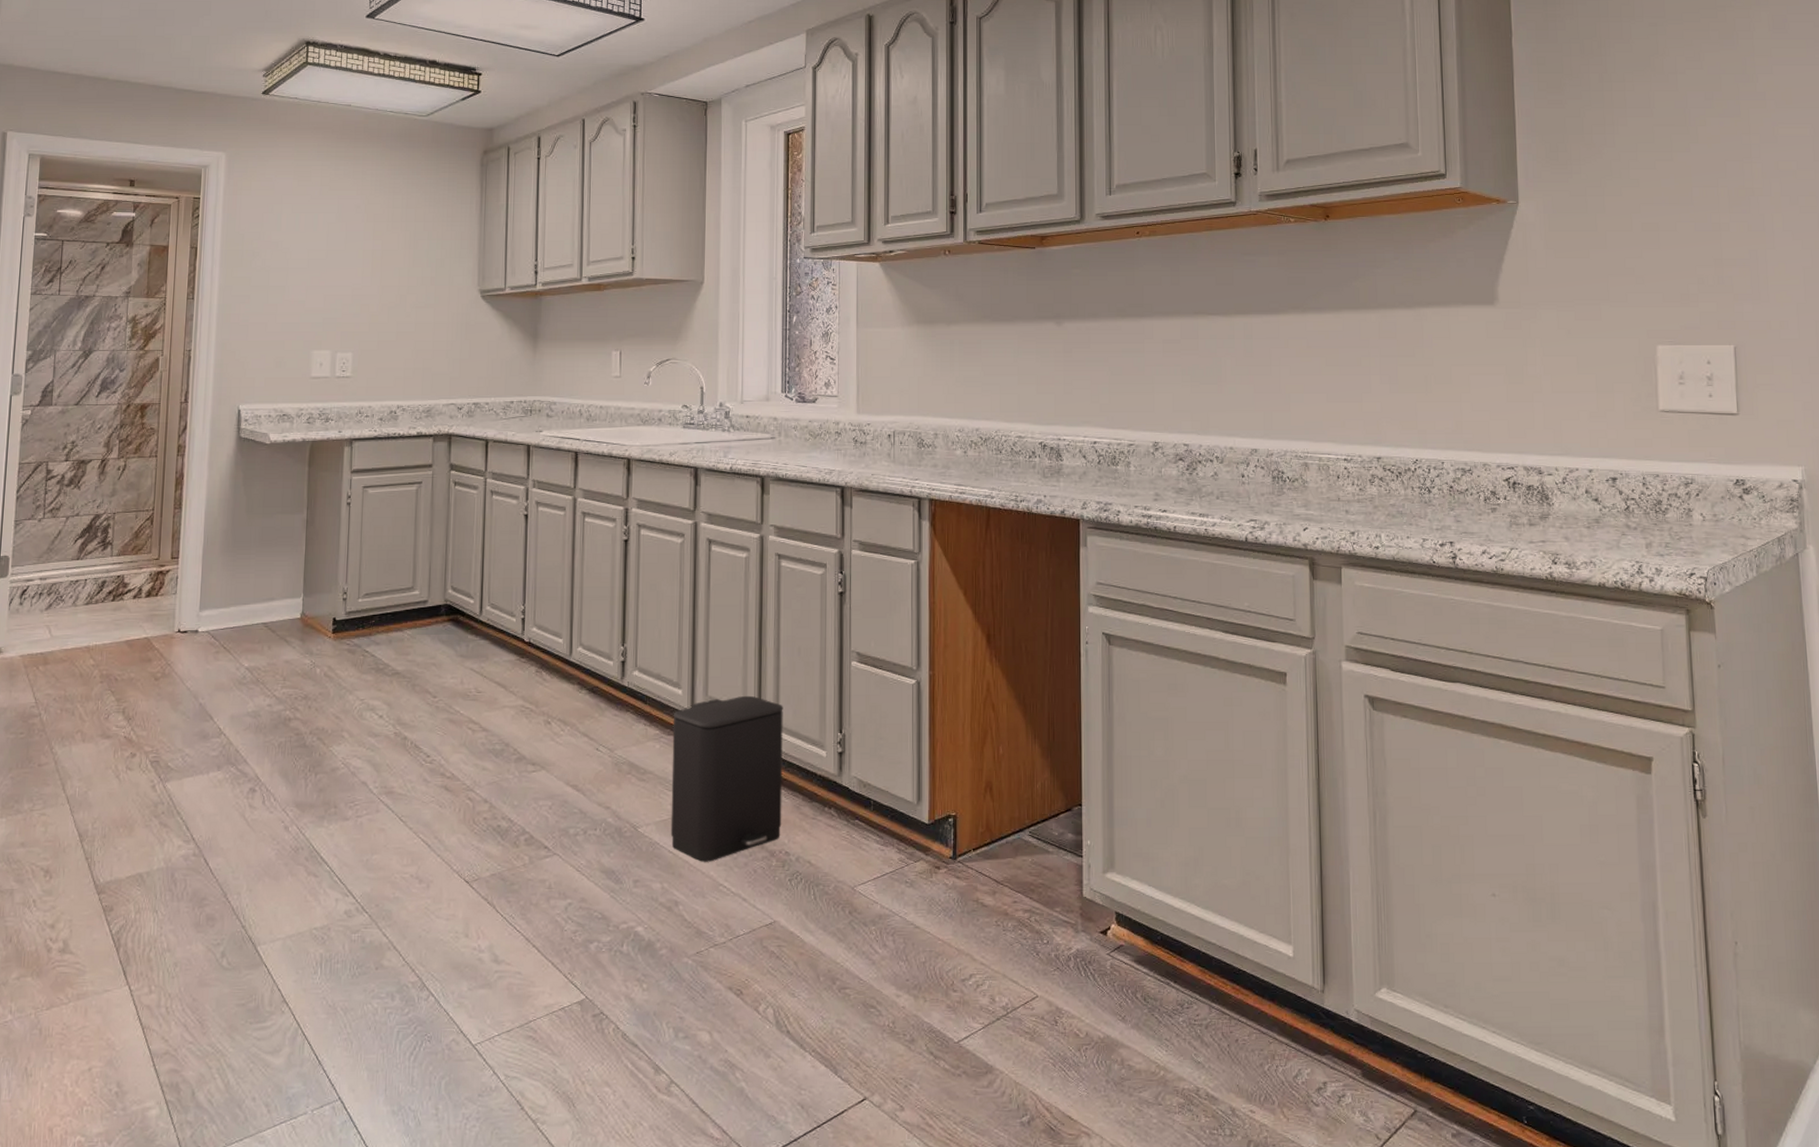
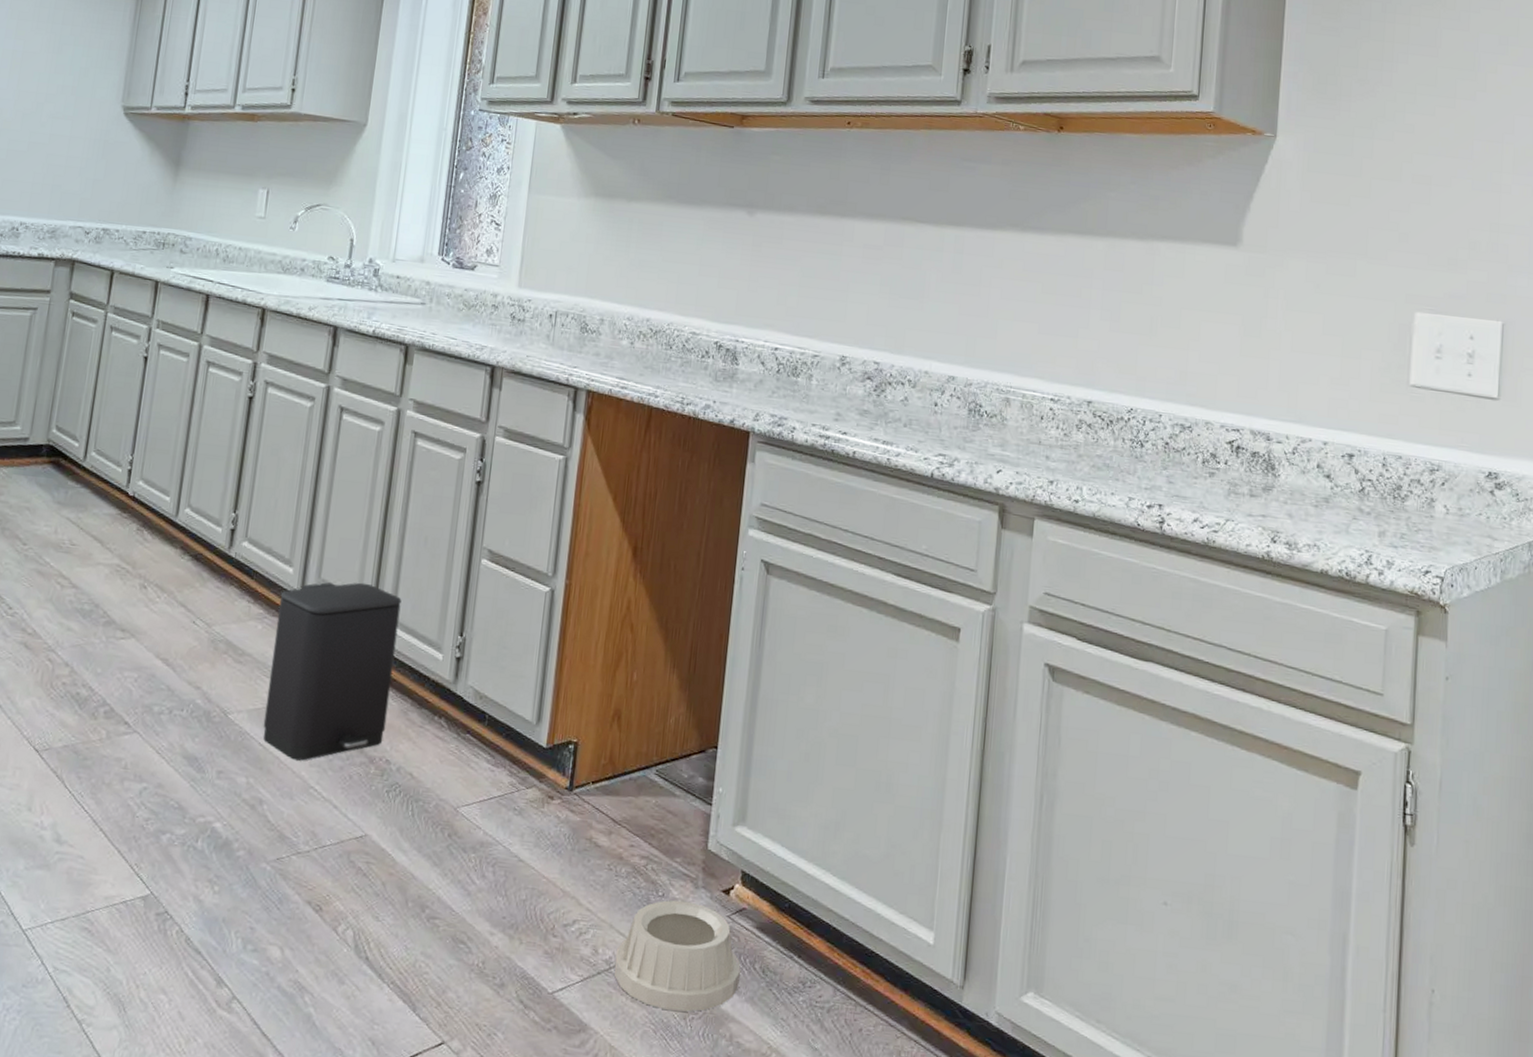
pet bowl: none [1011,945,1124,1045] -> present [613,900,741,1012]

